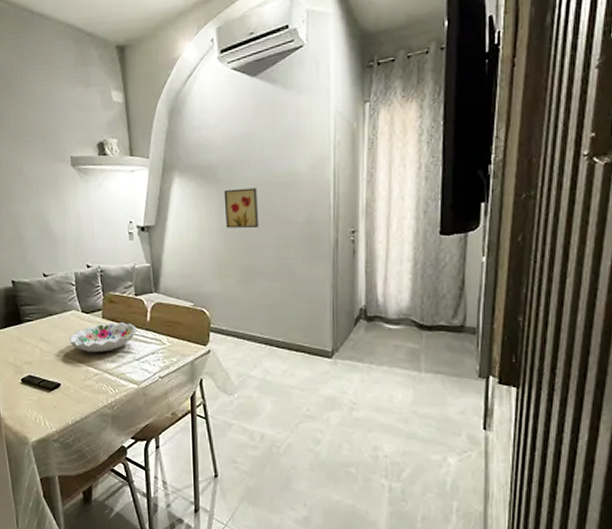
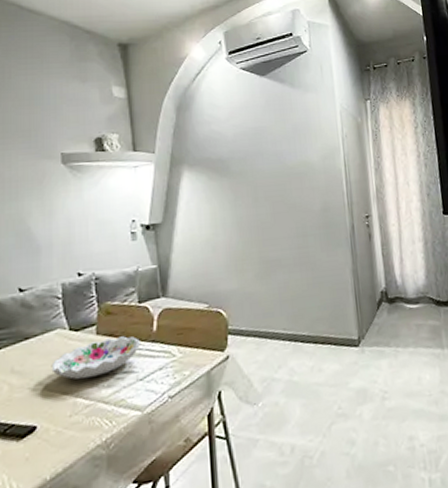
wall art: present [224,188,259,229] -> none [237,179,276,221]

